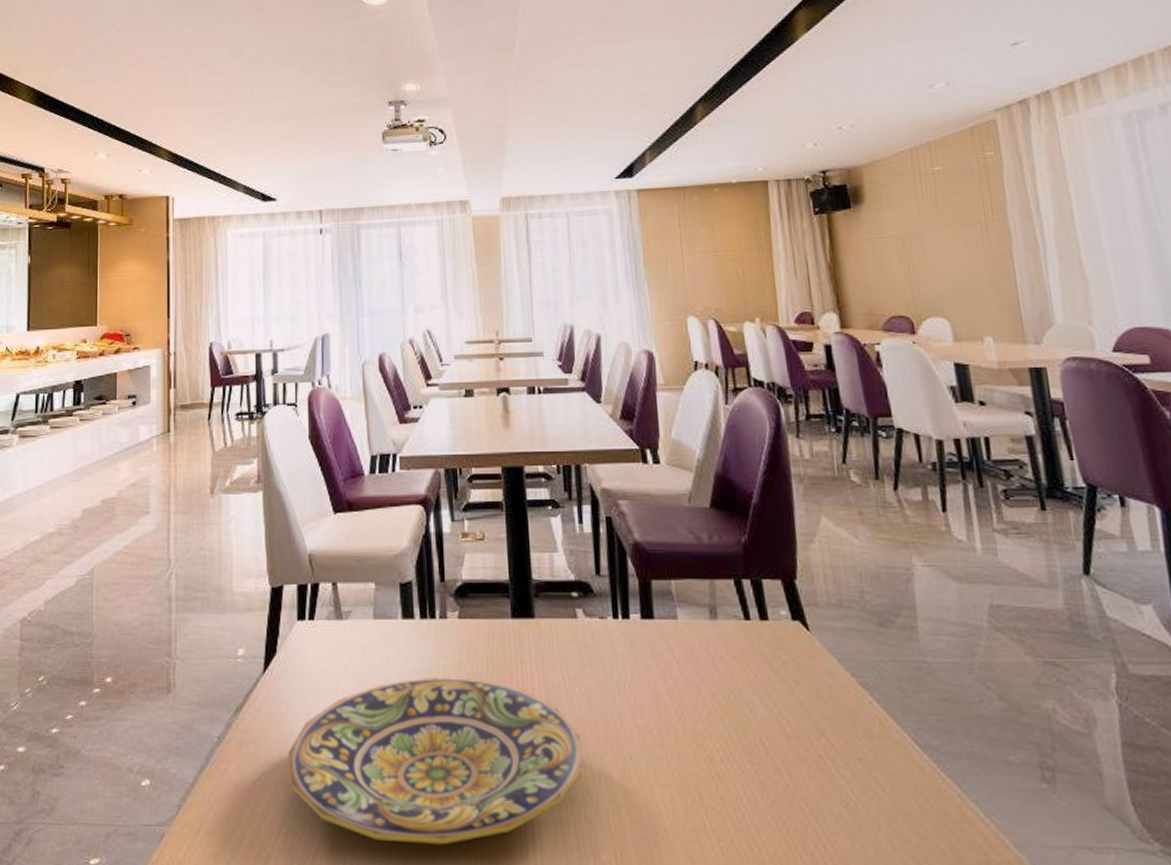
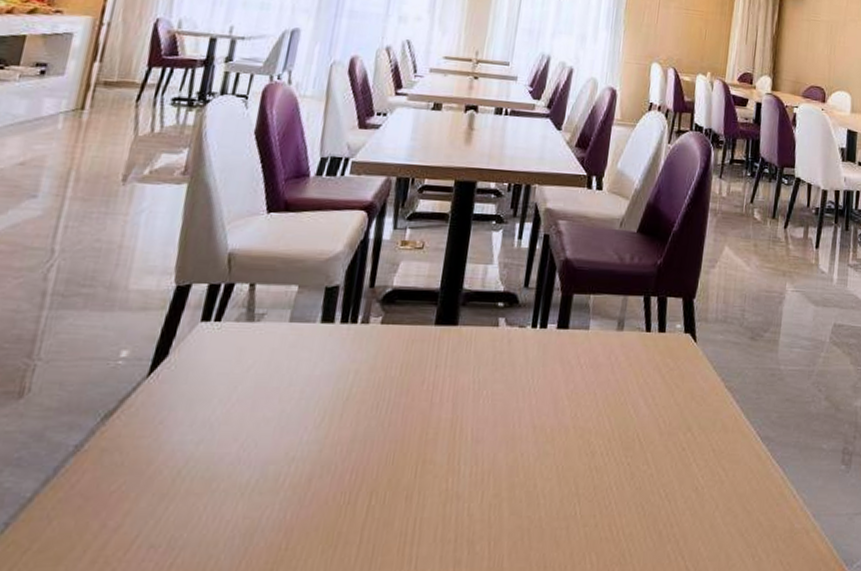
plate: present [288,677,582,845] -> none [156,381,479,547]

